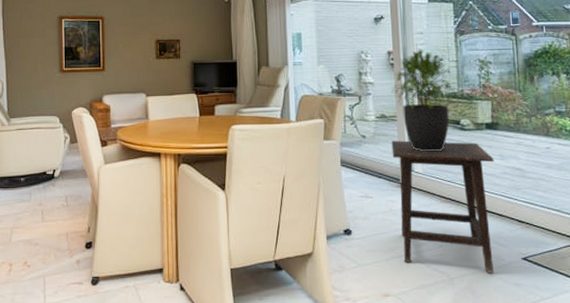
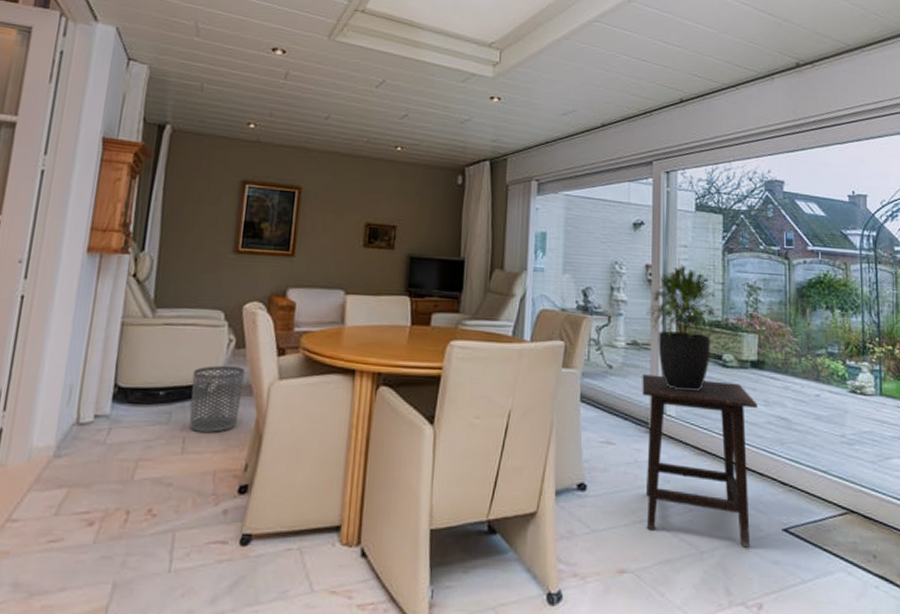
waste bin: none [42,156,79,206] -> present [189,365,245,433]

